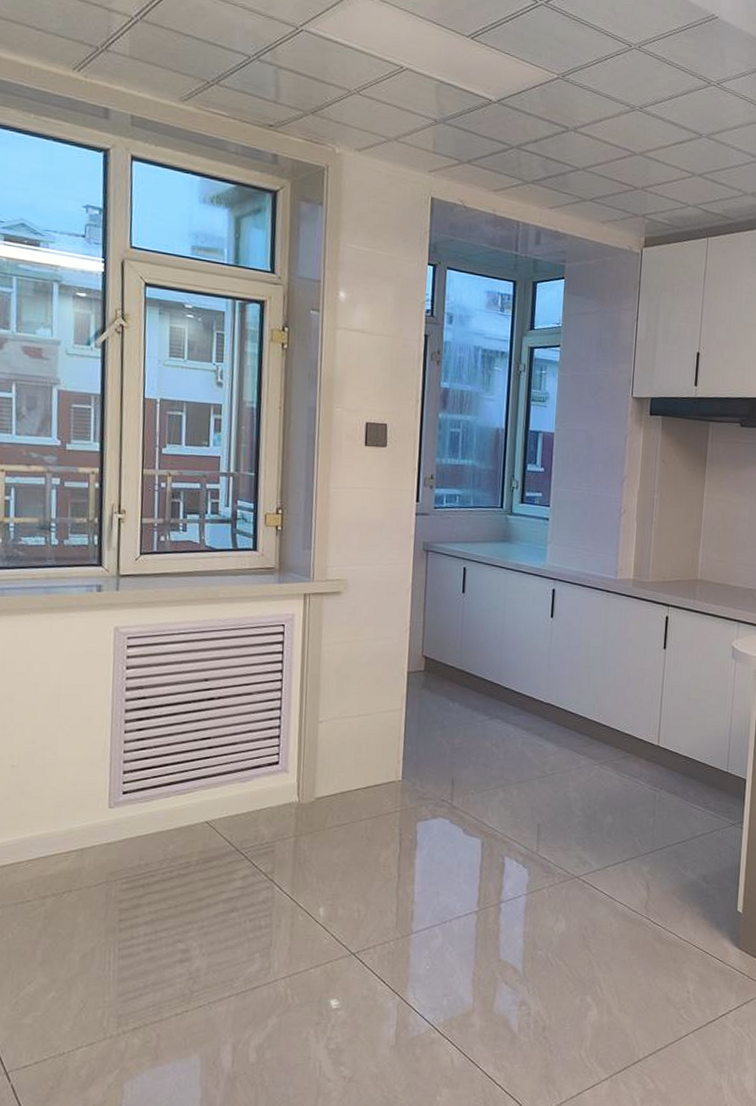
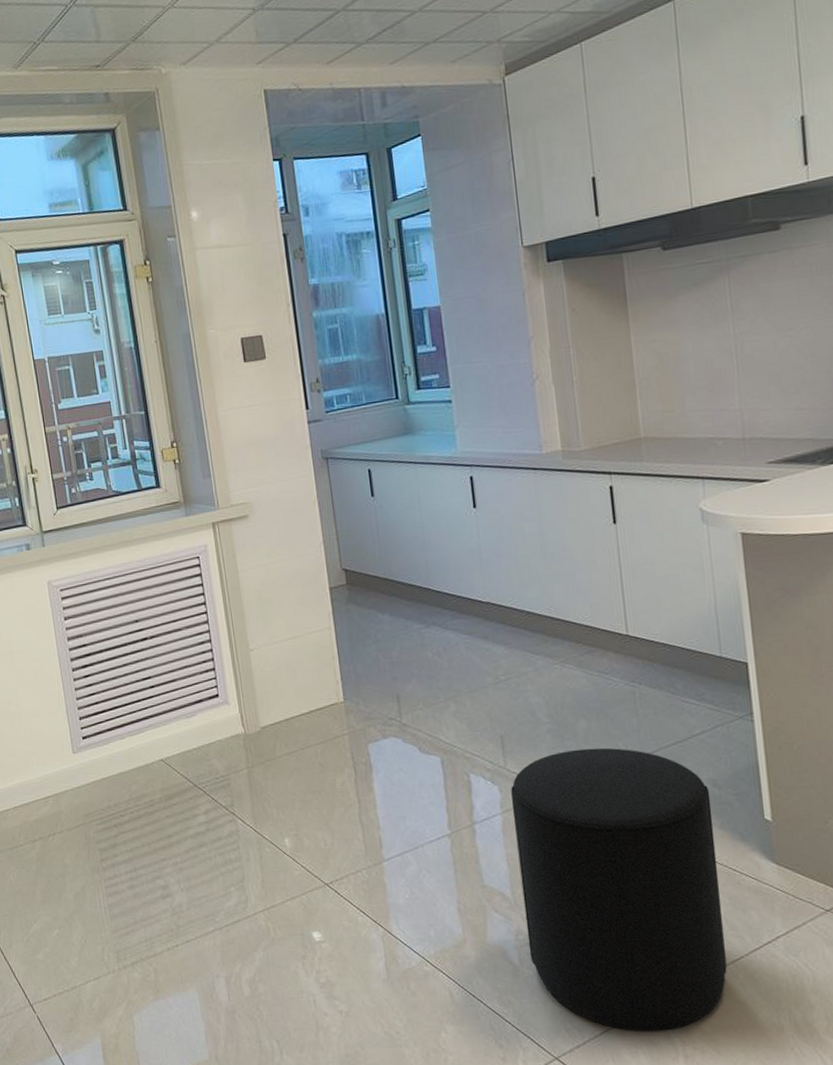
stool: none [528,841,700,1092] -> present [511,747,727,1031]

